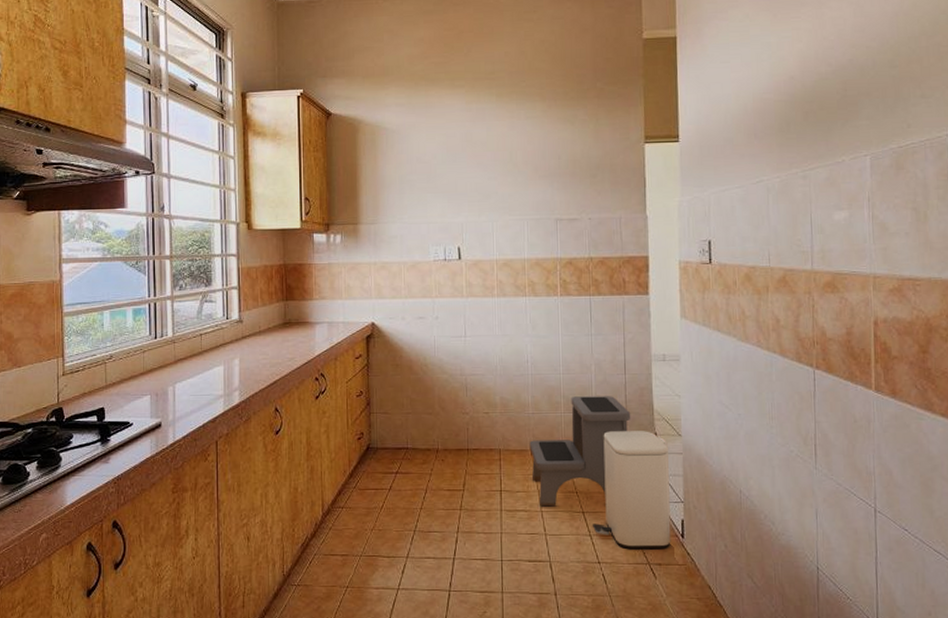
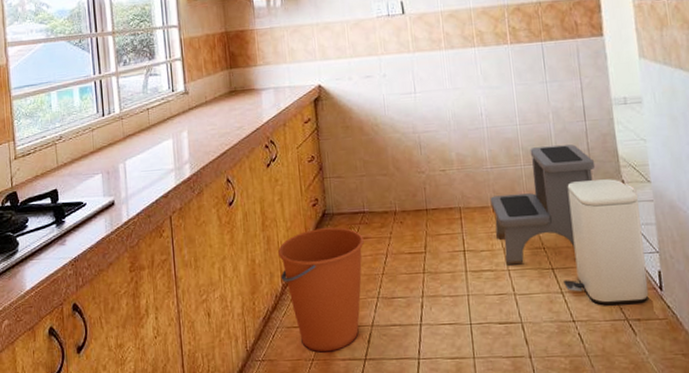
bucket: none [321,461,405,580] -> present [278,227,364,353]

